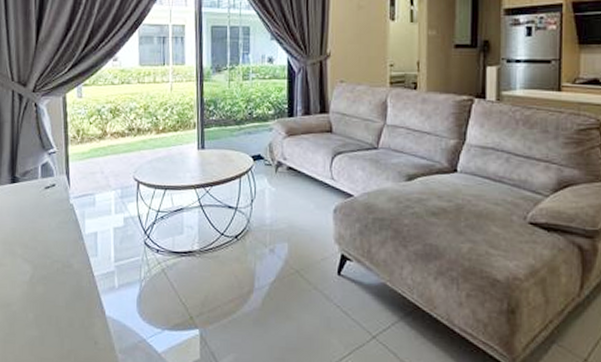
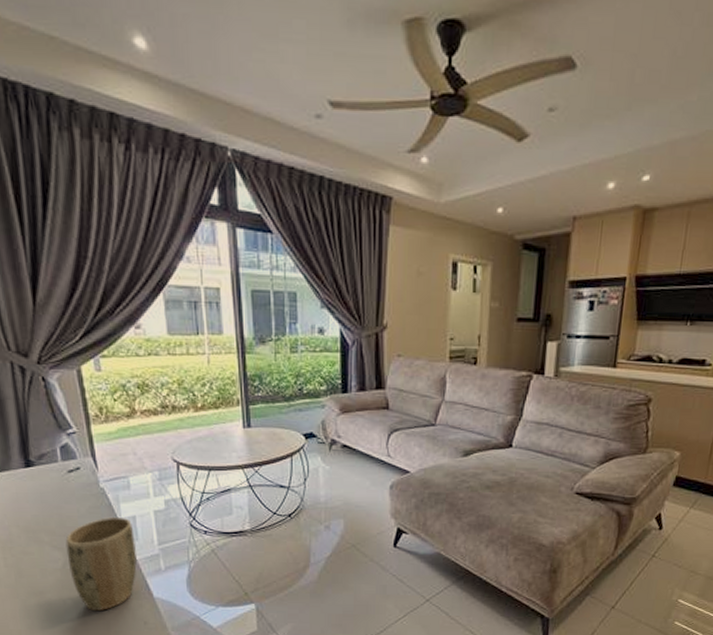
plant pot: none [34,233,95,327] -> present [65,518,137,610]

